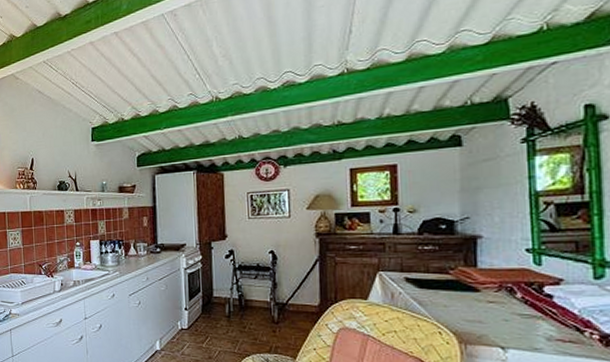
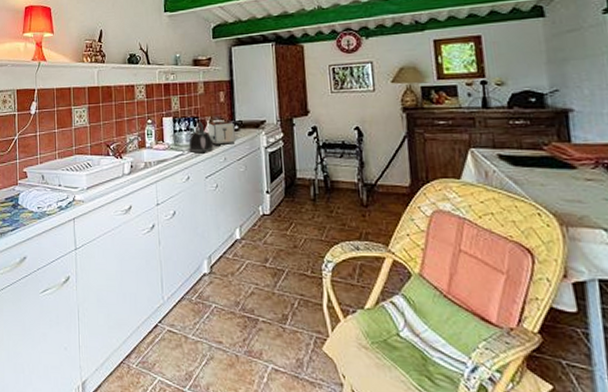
kettle: none [114,244,137,274] -> present [189,121,214,154]
toaster: none [131,244,157,267] -> present [207,121,236,146]

